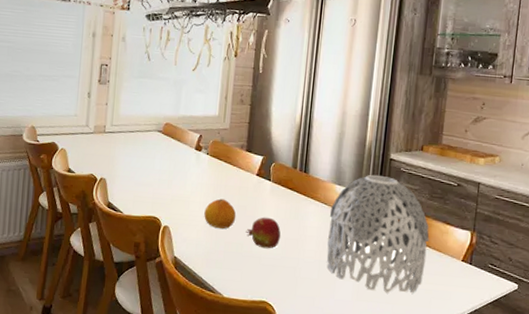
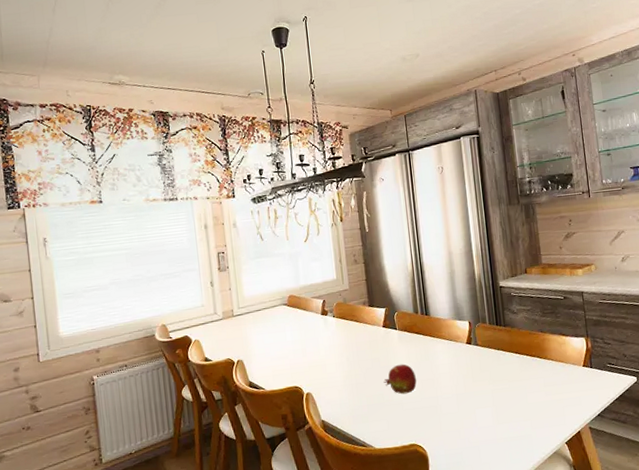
fruit: present [204,198,236,229] -> none [341,355,372,385]
vase: present [327,174,430,294] -> none [456,303,553,412]

